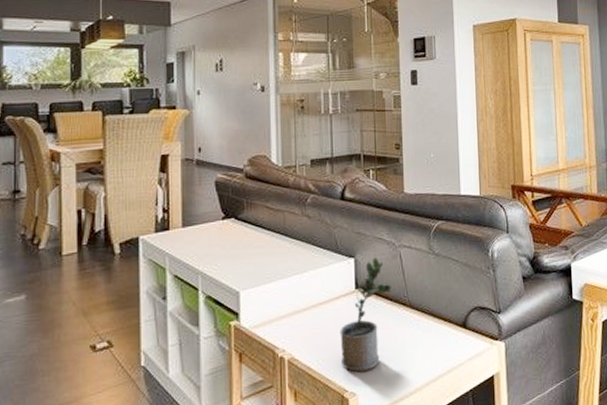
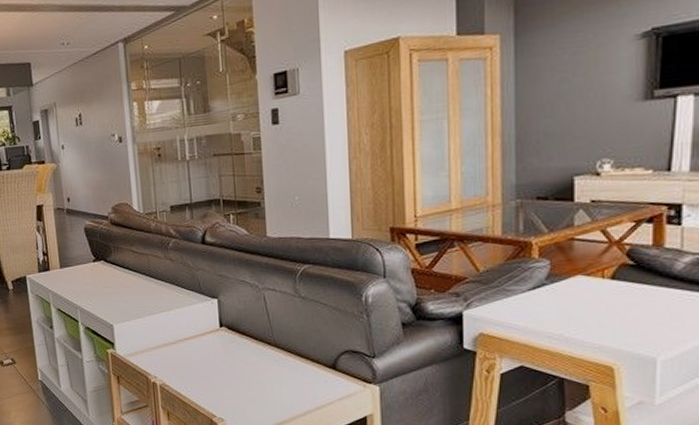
potted plant: present [339,257,391,373] -> none [206,299,256,402]

